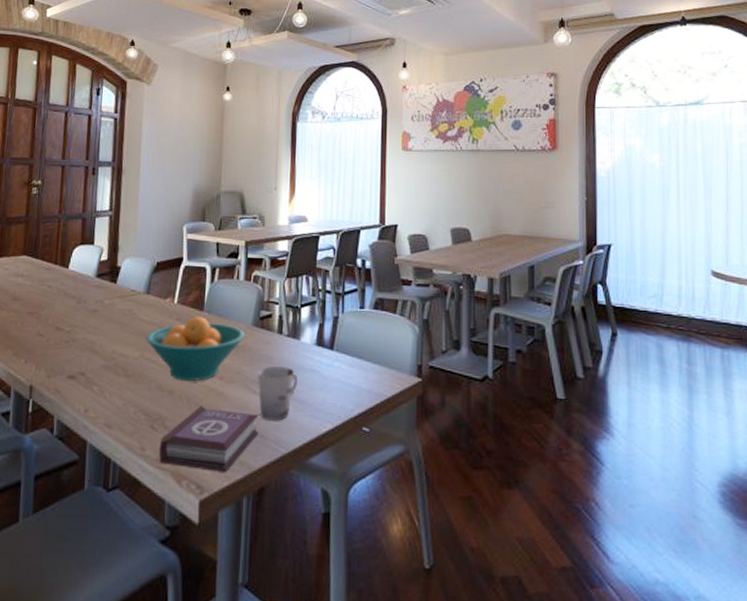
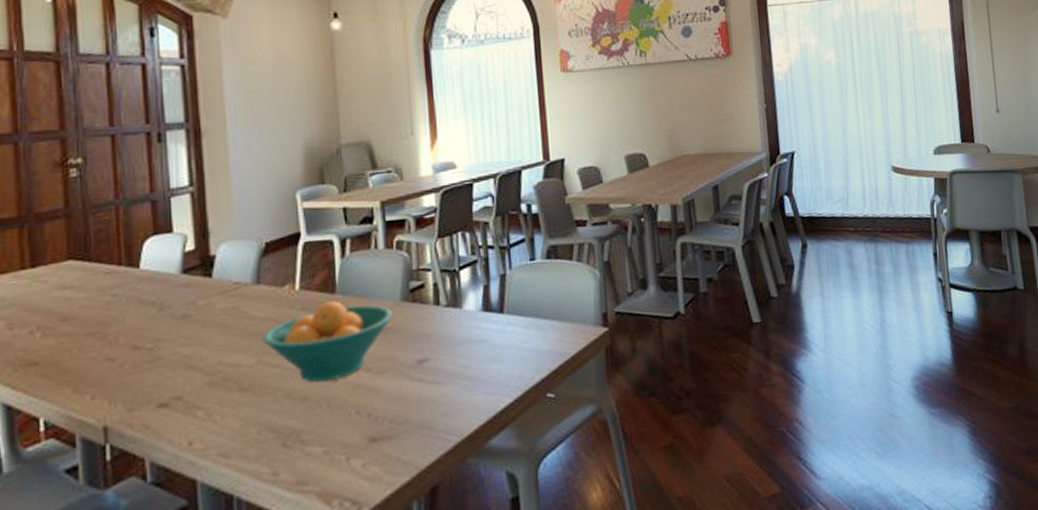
book: present [158,406,259,472] -> none [297,403,422,486]
cup: present [258,365,298,421] -> none [415,342,465,408]

